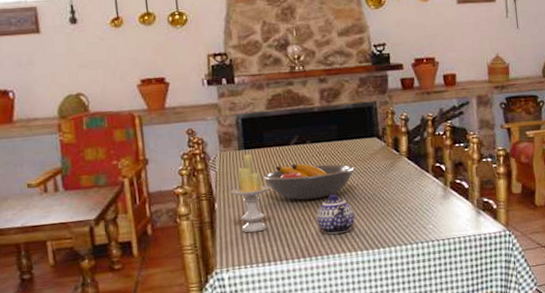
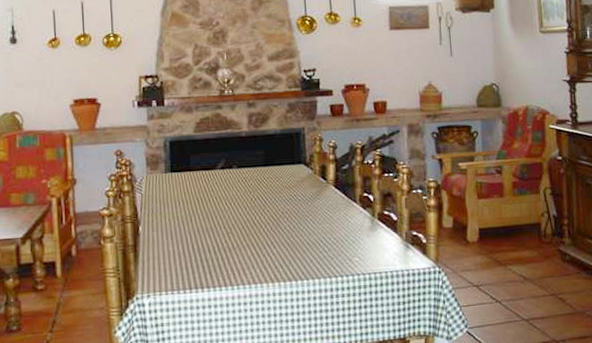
candle: present [231,154,270,233] -> none [155,177,194,258]
fruit bowl: present [263,163,354,200] -> none [188,189,280,227]
teapot: present [316,193,355,235] -> none [240,220,279,263]

